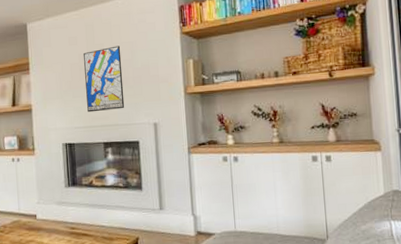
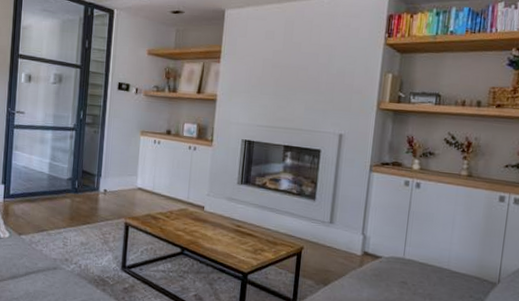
wall art: present [84,45,125,113] -> none [273,47,319,114]

